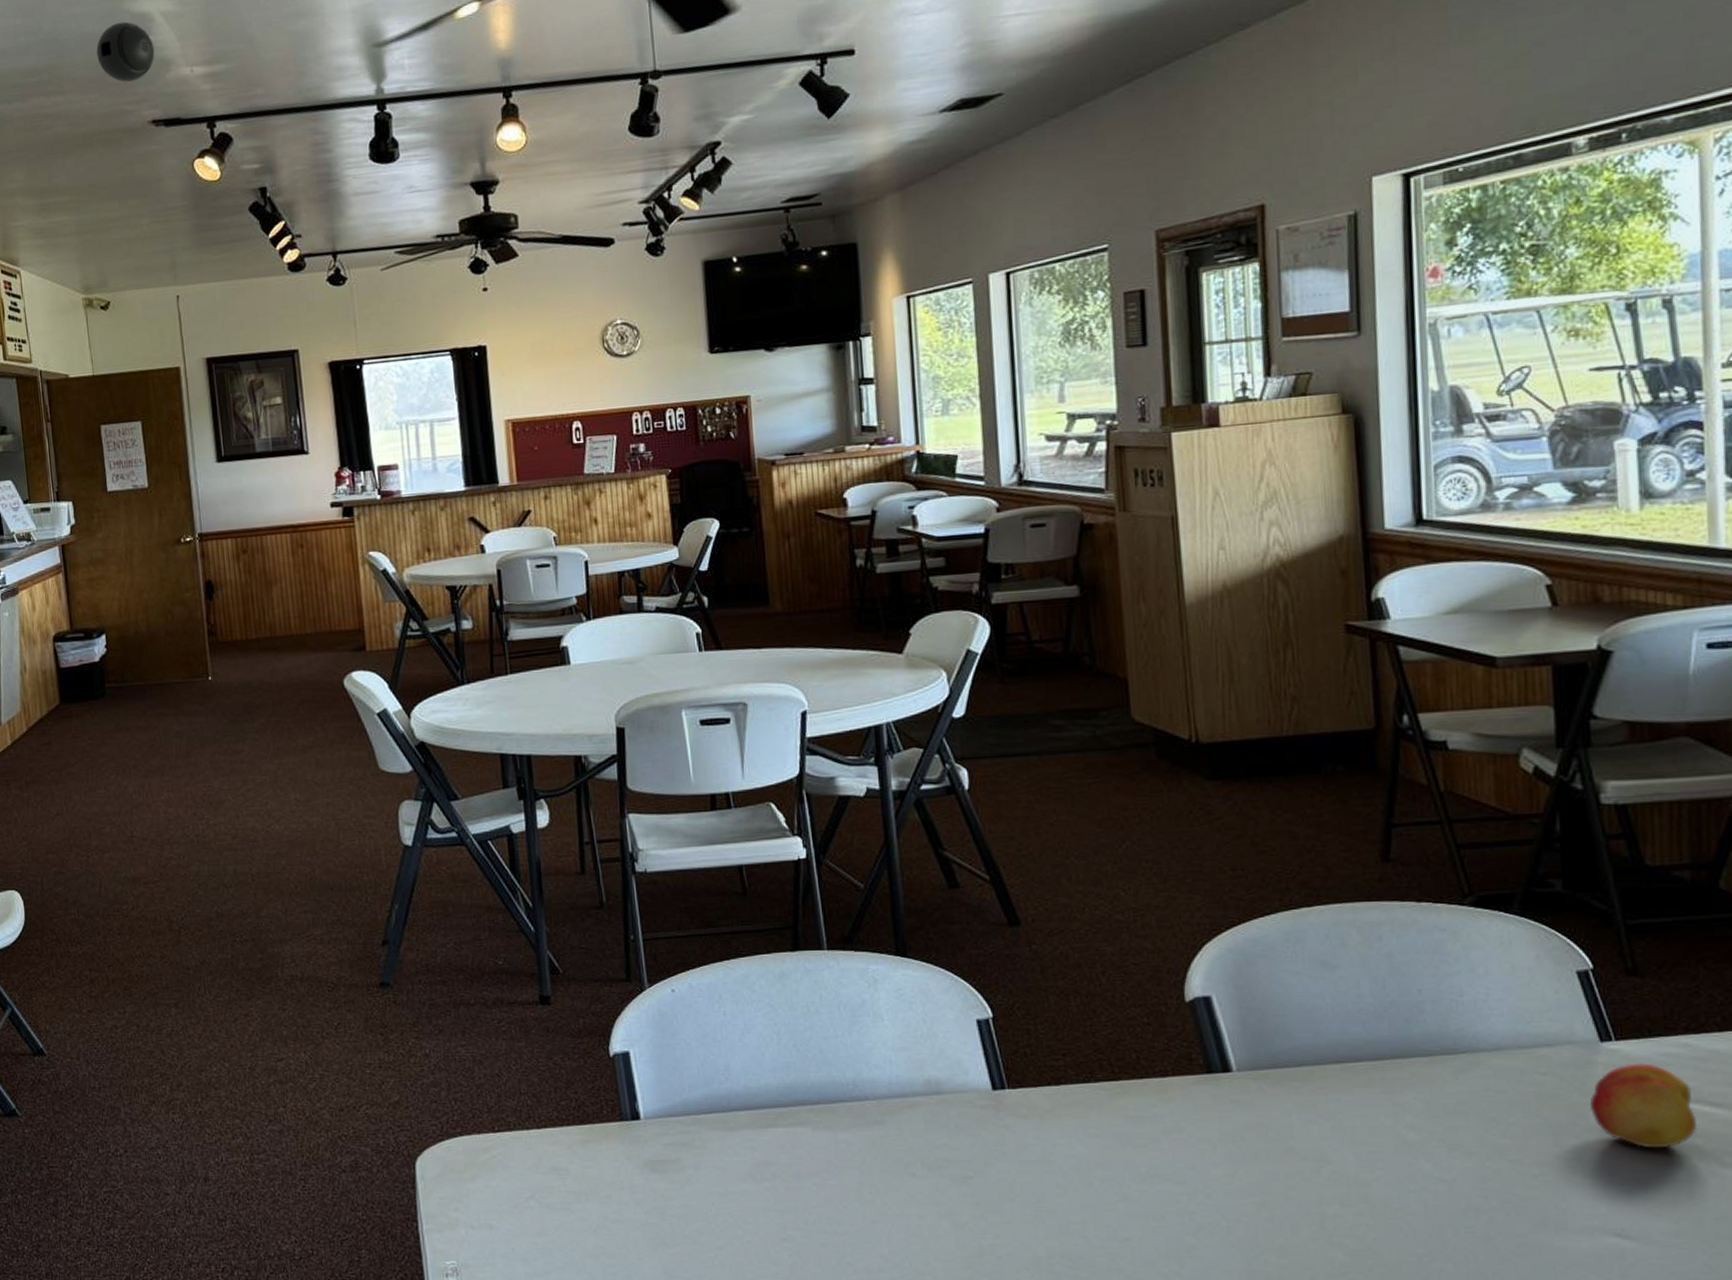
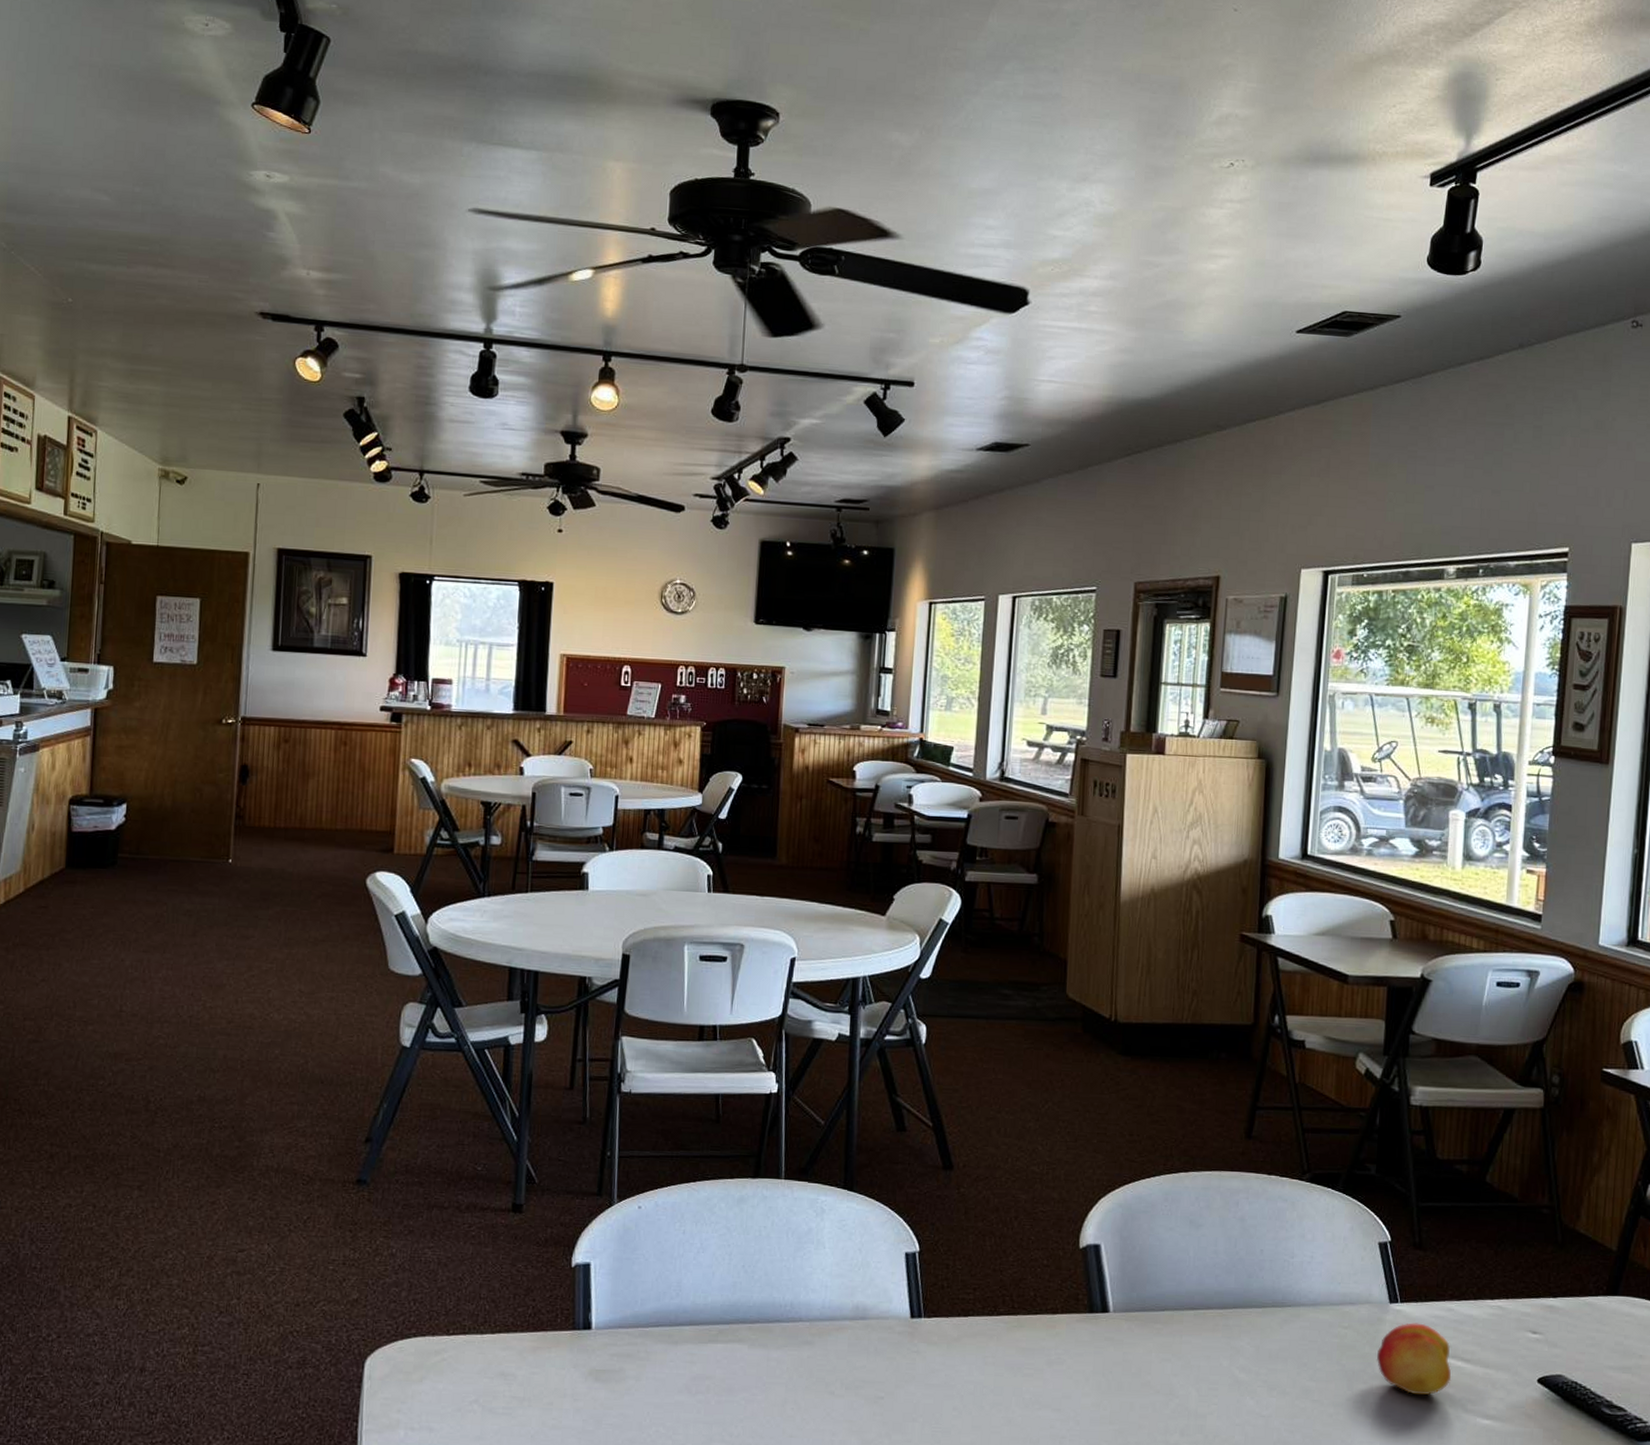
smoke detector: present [96,21,155,82] -> none [213,212,274,271]

